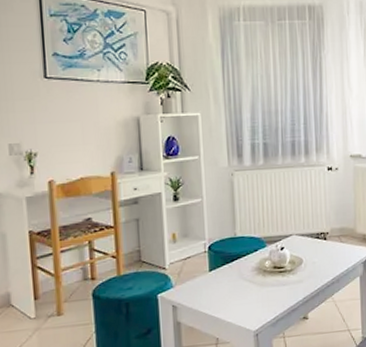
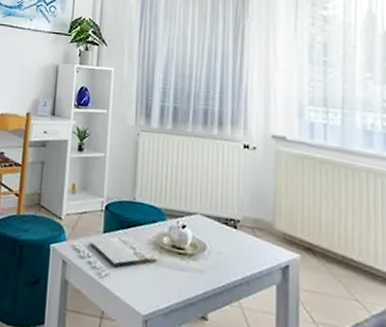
magazine: none [181,268,262,310] -> present [73,236,158,278]

